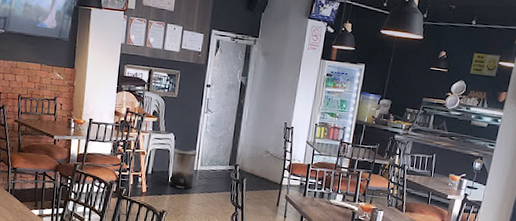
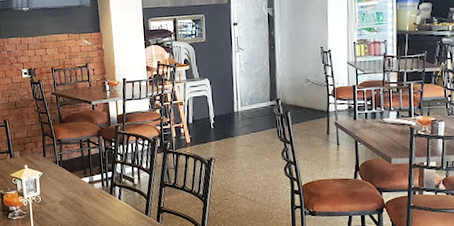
pedal bin: present [170,147,197,190] -> none [211,91,236,133]

